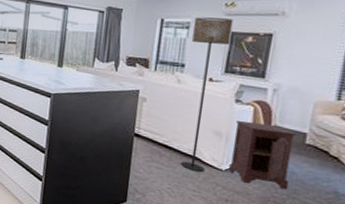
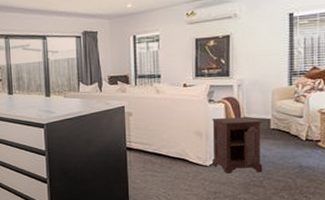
floor lamp: present [180,17,234,172] -> none [163,27,196,172]

